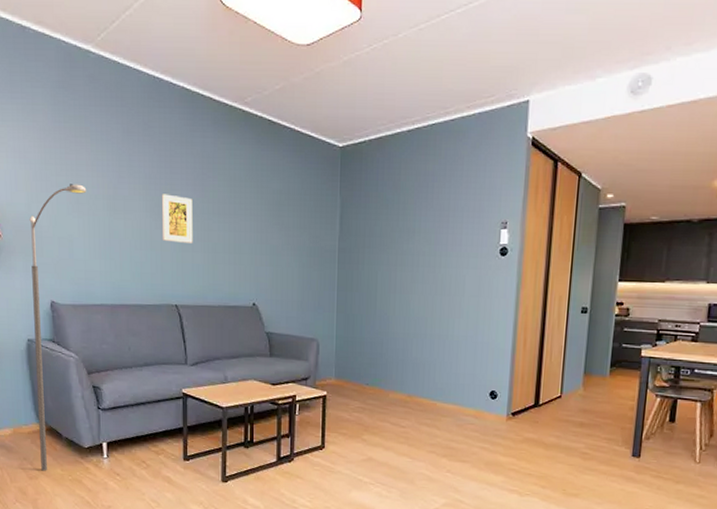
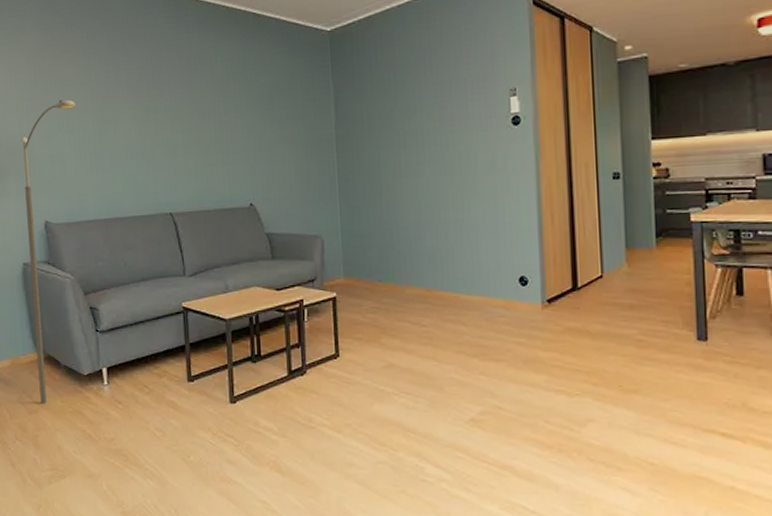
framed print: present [161,194,193,243] -> none [149,99,184,148]

